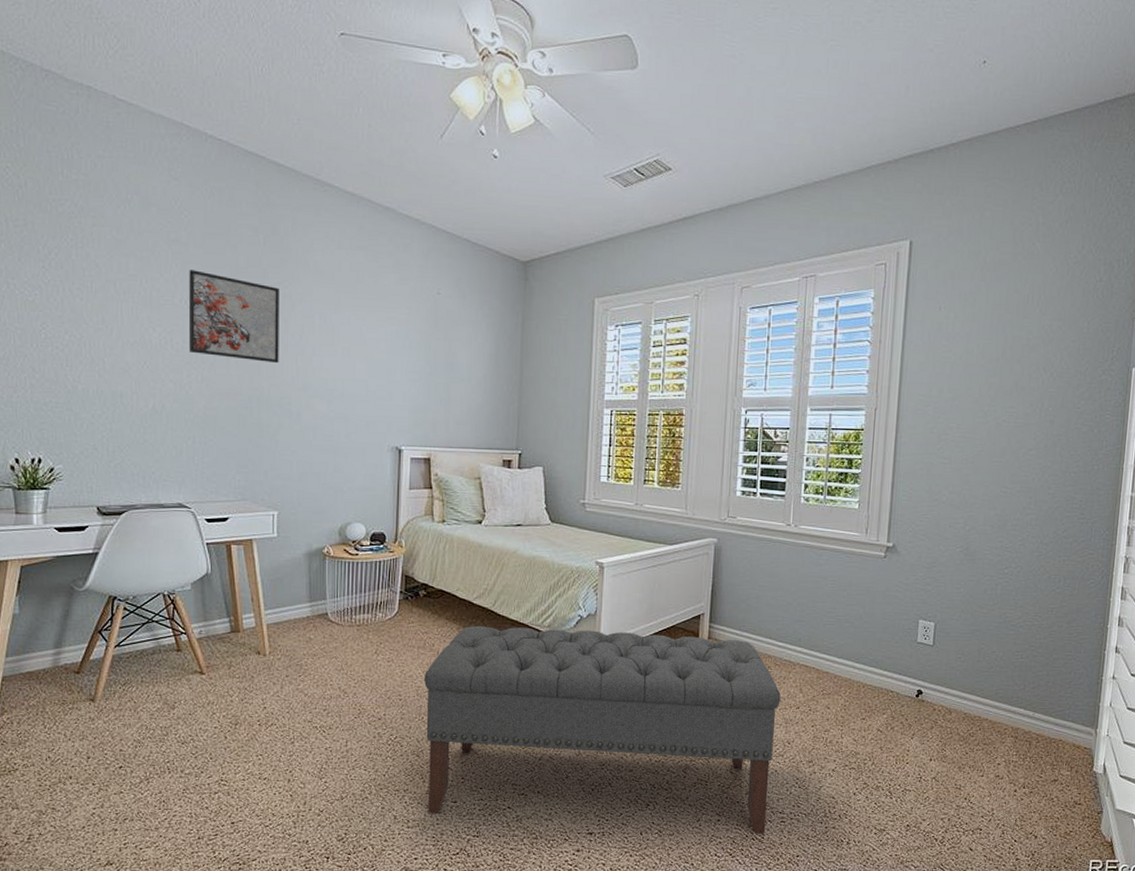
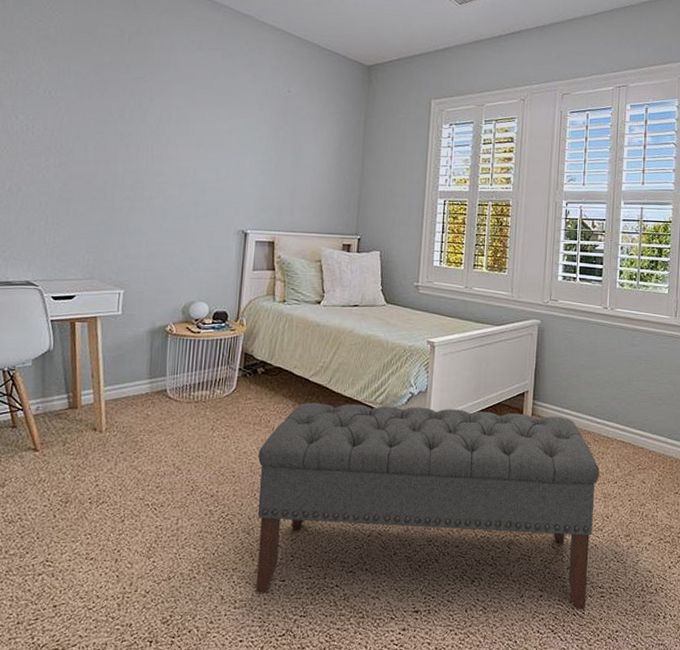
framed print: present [188,270,279,363] -> none [49,63,140,150]

